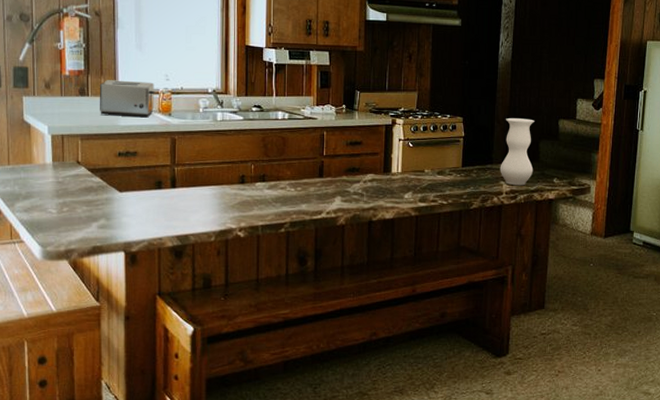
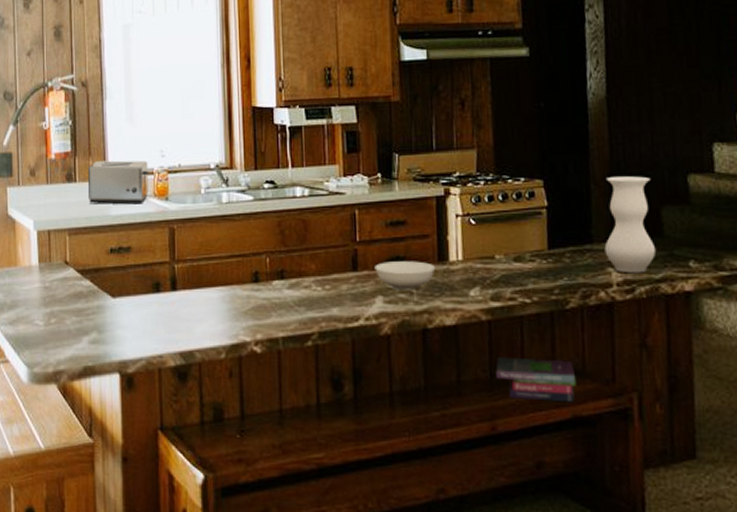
bowl: none [336,171,381,193] -> present [374,261,436,290]
books: none [418,242,473,273] -> present [495,357,577,403]

